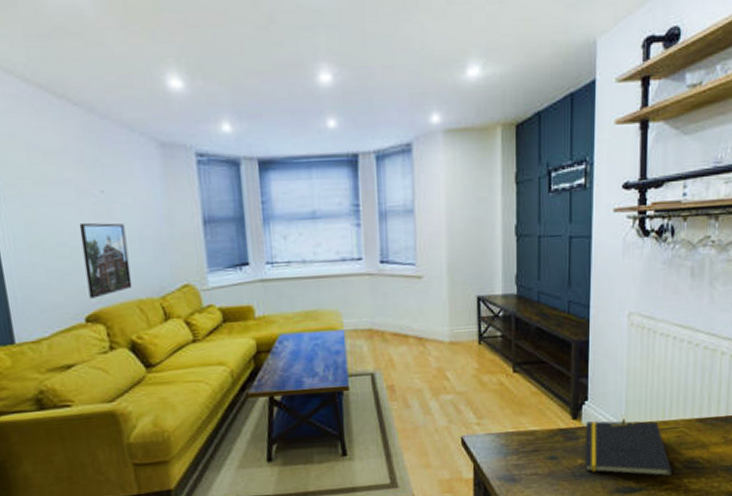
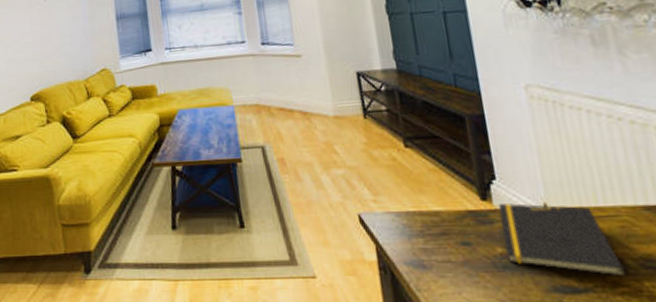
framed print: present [79,222,133,299] -> none [29,23,65,82]

